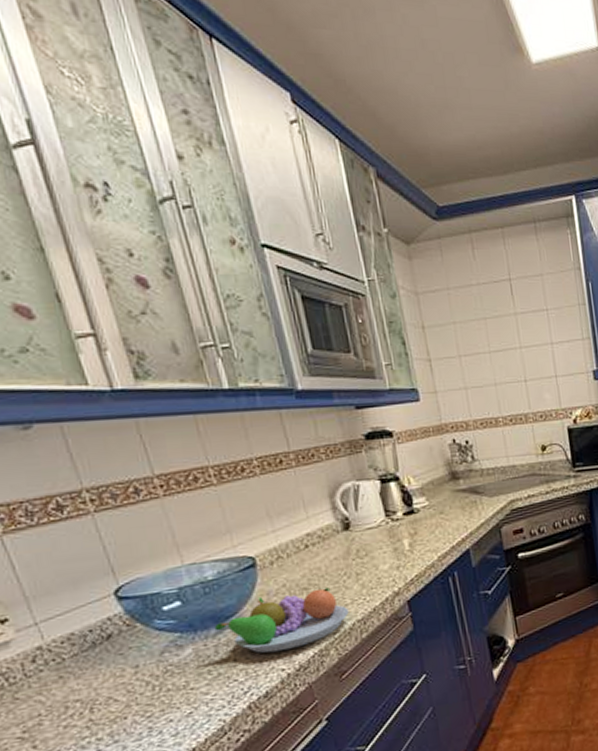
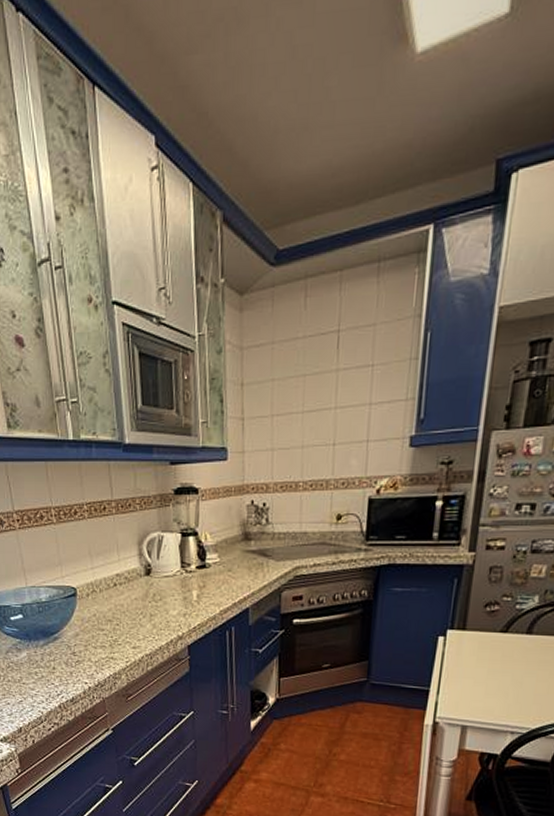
fruit bowl: present [214,587,349,653] -> none [42,621,140,668]

